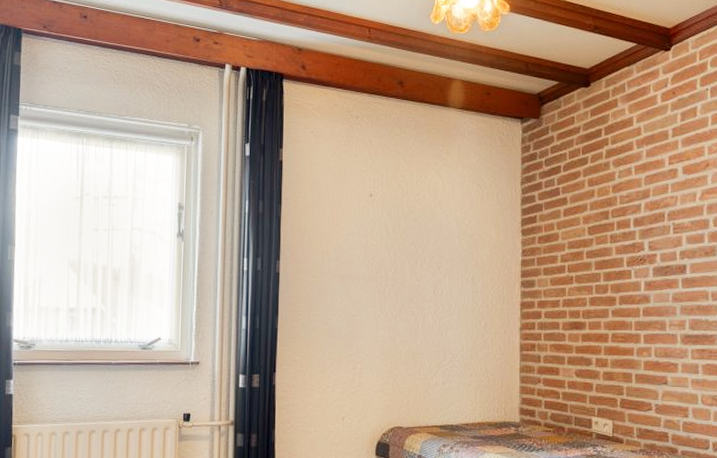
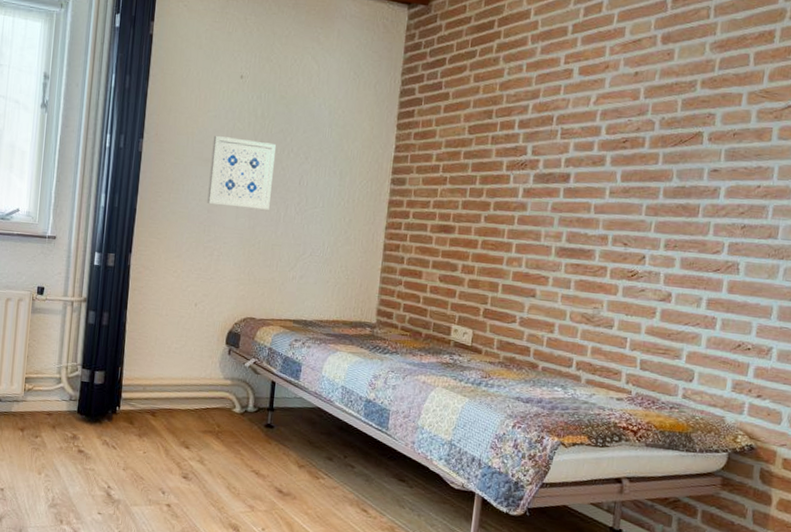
wall art: none [347,253,409,320] -> present [207,136,276,210]

